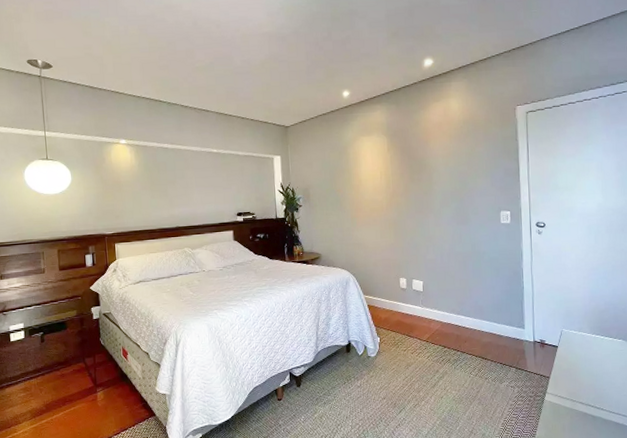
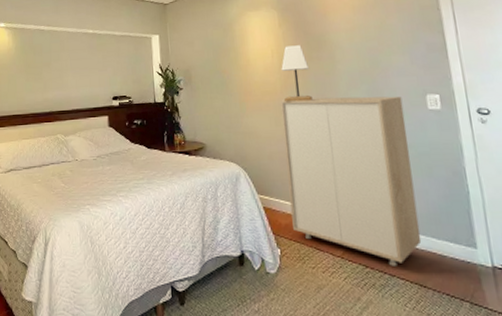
storage cabinet: none [386,212,487,346] -> present [281,96,422,266]
lamp: none [388,168,412,218] -> present [281,45,312,102]

